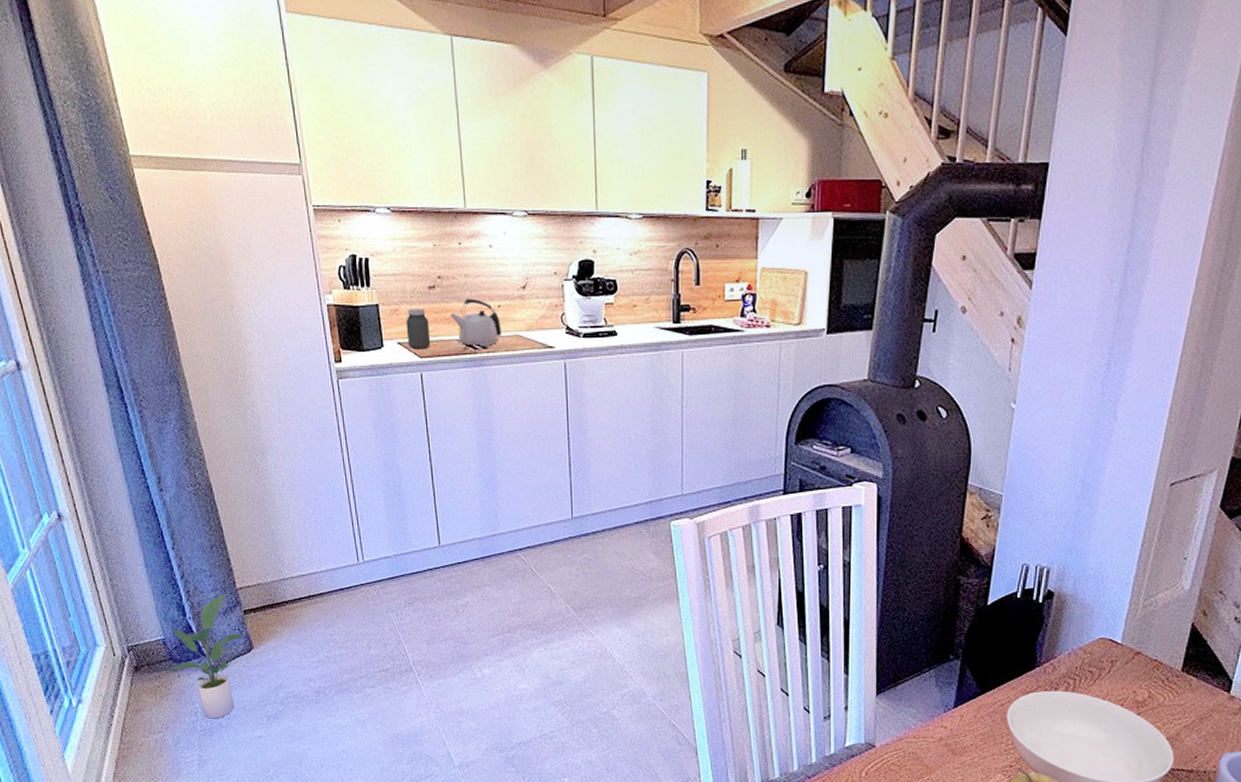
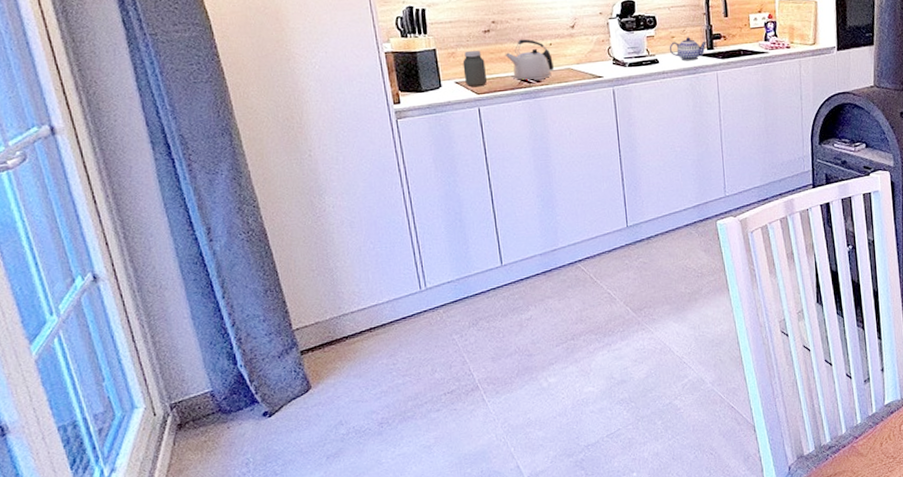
potted plant: present [171,594,245,719] -> none [219,337,302,468]
teapot: none [629,307,673,335] -> present [669,37,707,61]

